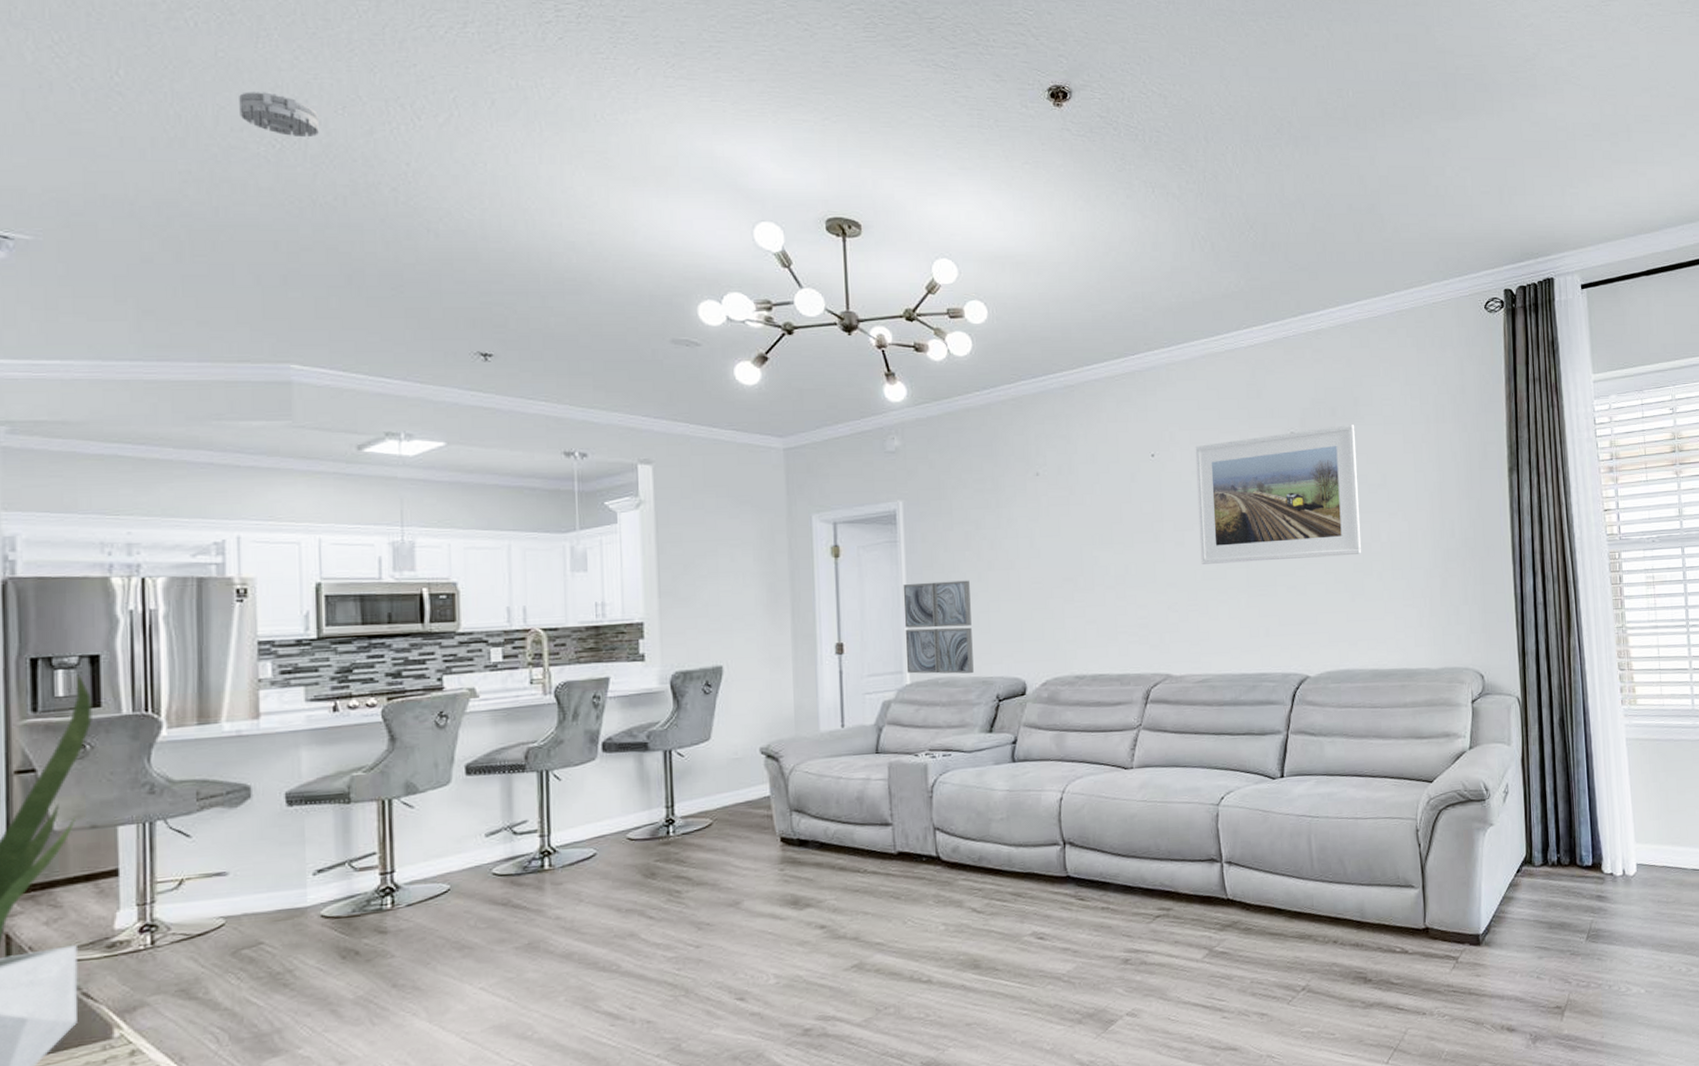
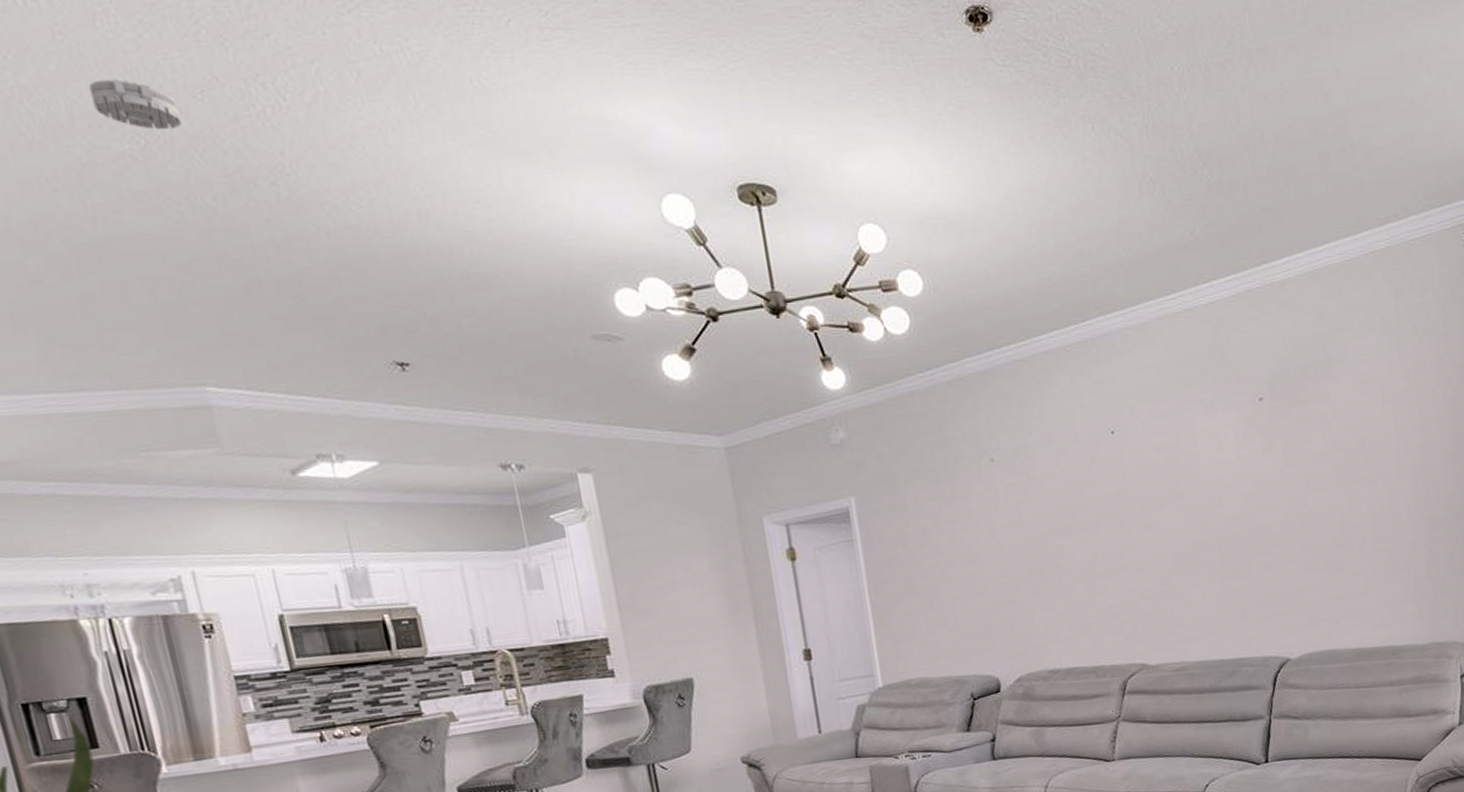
wall art: present [903,580,974,674] -> none [864,577,946,676]
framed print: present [1195,424,1362,564] -> none [1157,384,1341,548]

